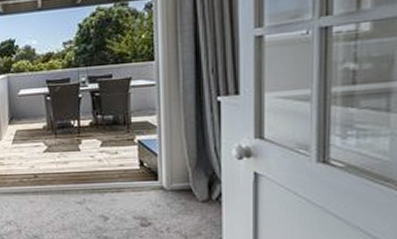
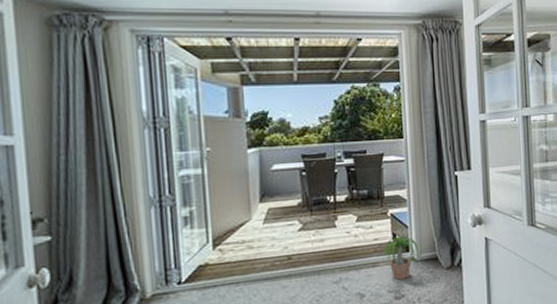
potted plant: none [128,162,171,208] -> present [383,234,420,280]

